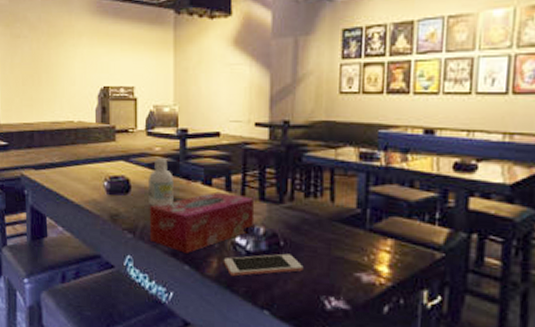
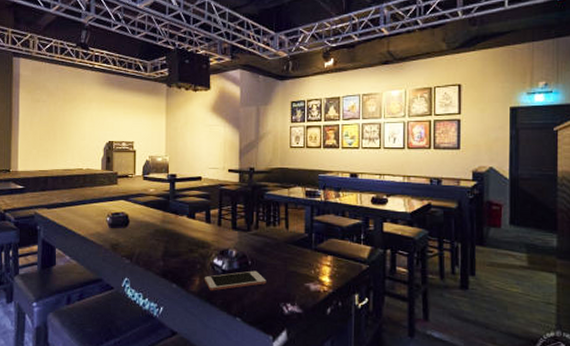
bottle: present [149,158,174,206] -> none [144,197,165,236]
tissue box: present [149,191,255,253] -> none [144,223,229,274]

